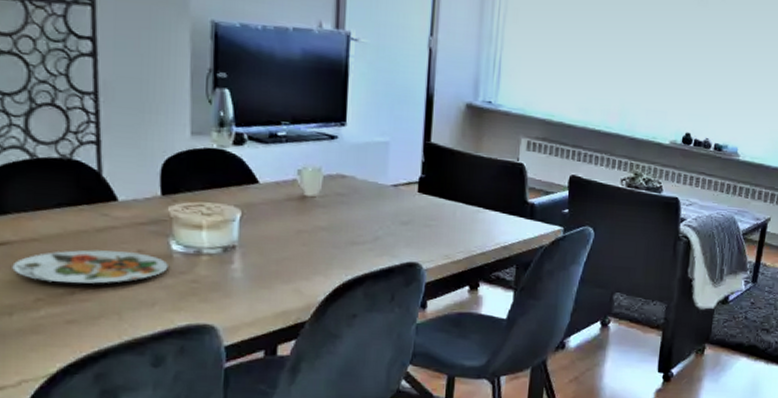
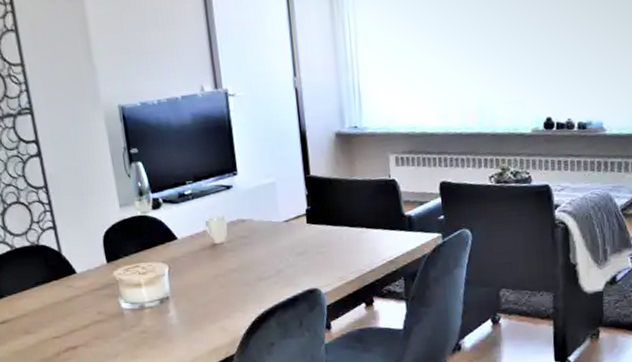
plate: present [12,249,168,284] -> none [13,314,122,348]

